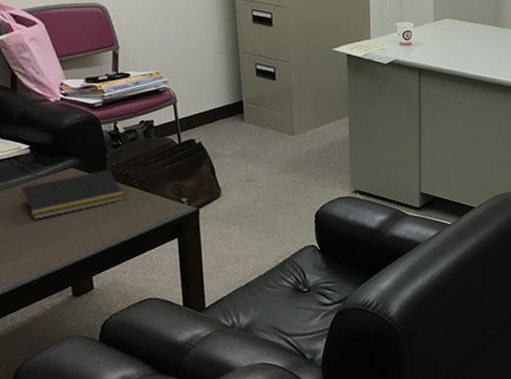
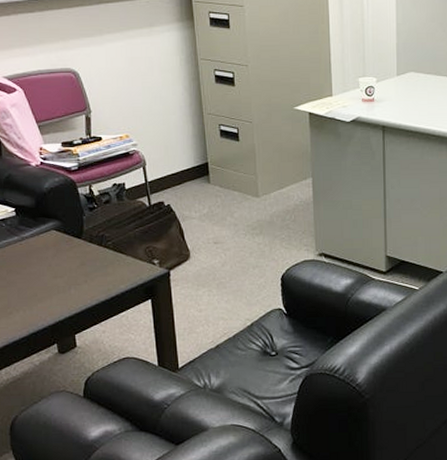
notepad: present [21,169,125,220] -> none [9,231,102,280]

